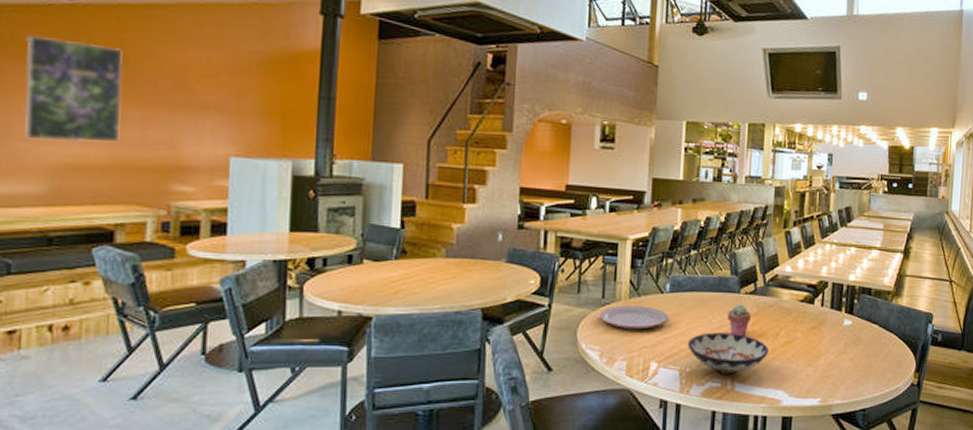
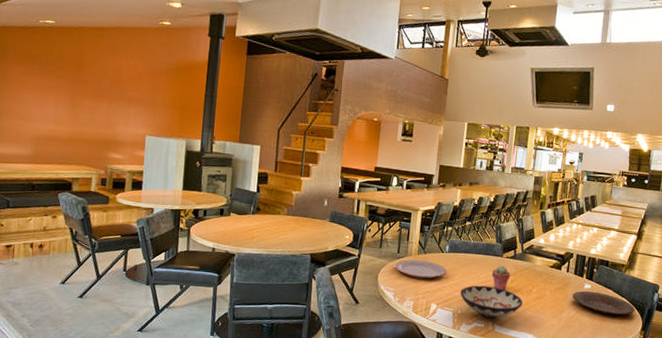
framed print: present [24,36,124,143] -> none [20,48,81,122]
plate: none [829,328,907,356] -> present [572,290,636,315]

